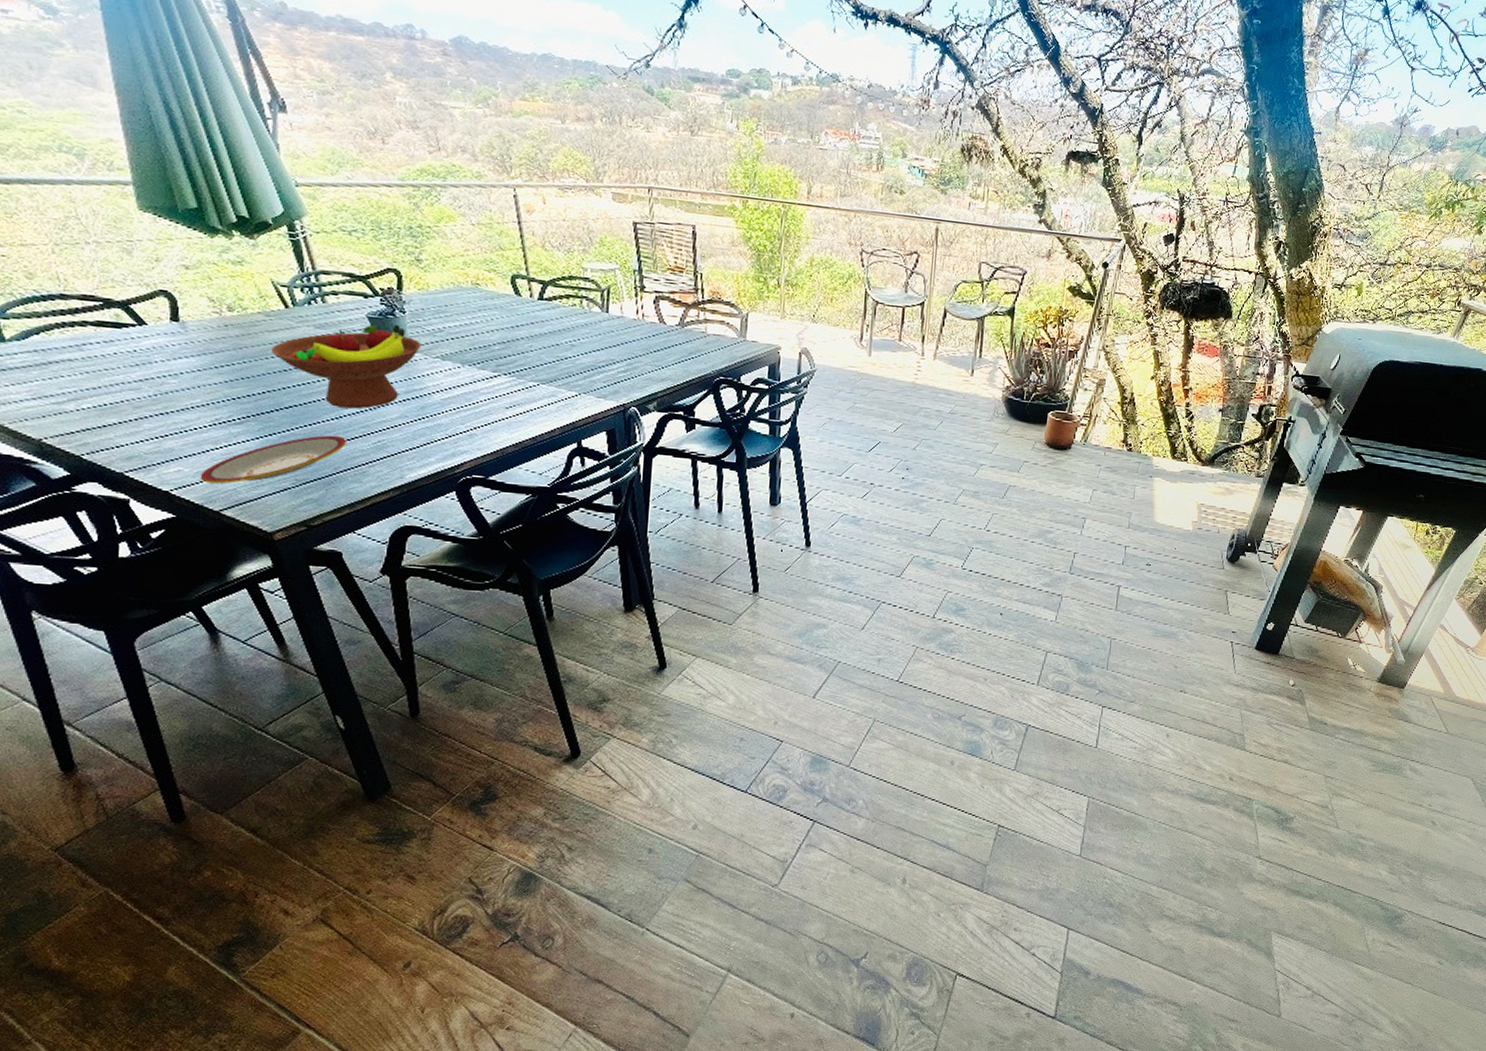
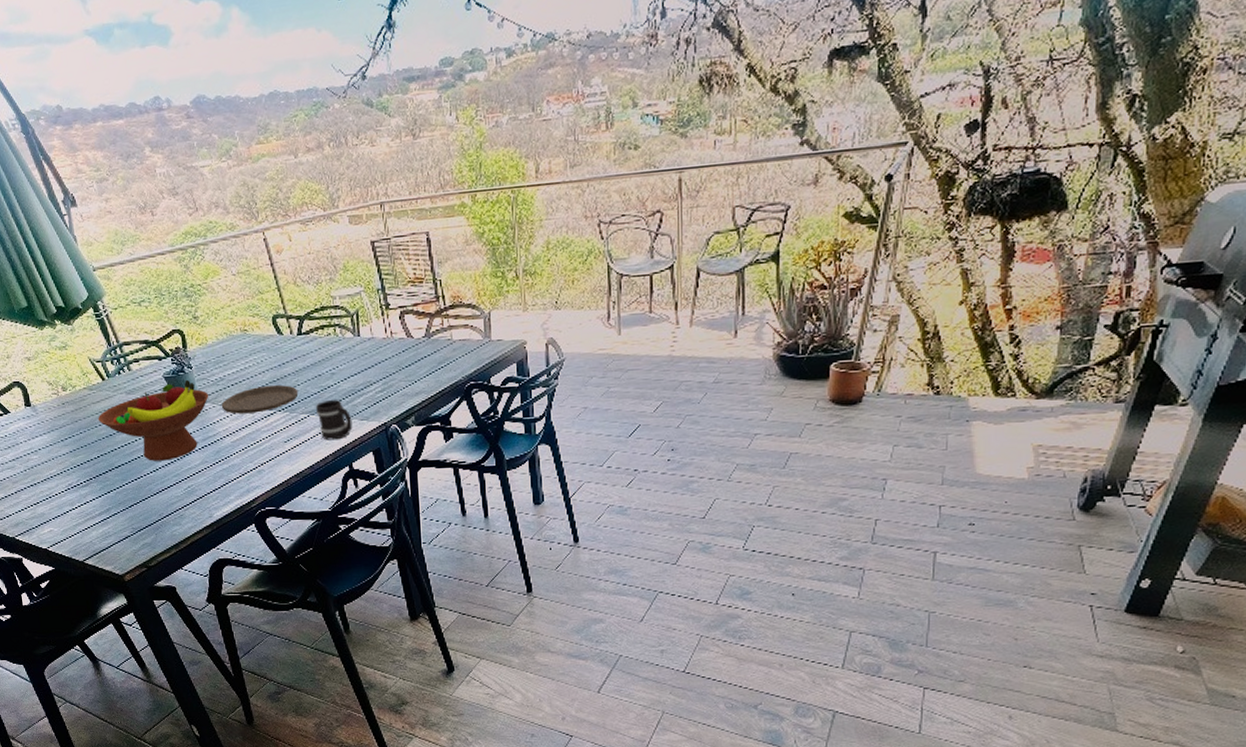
plate: present [200,435,346,484] -> none [65,486,165,539]
plate: none [435,345,530,373] -> present [221,384,298,414]
mug: none [548,371,588,414] -> present [316,399,353,441]

